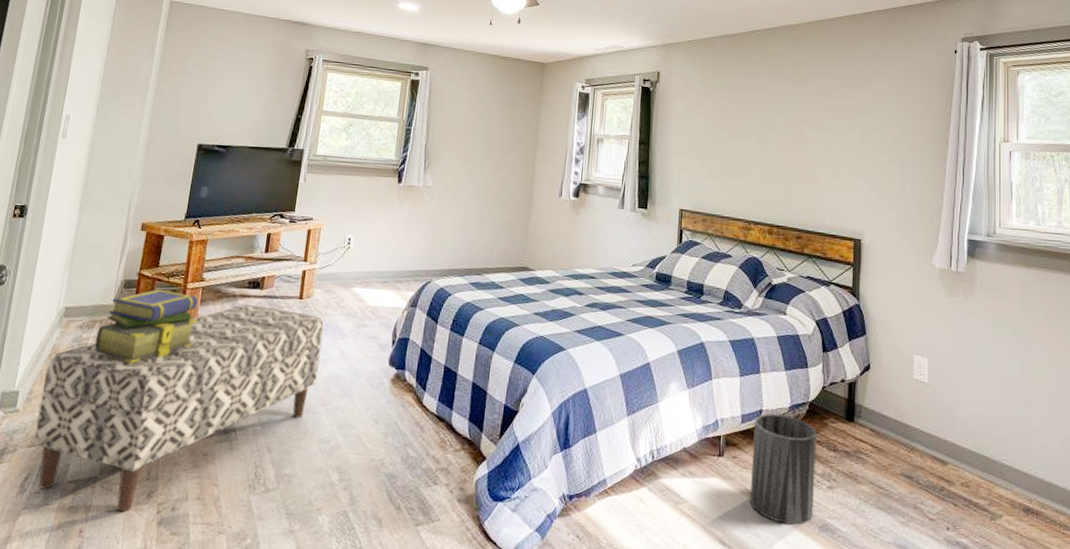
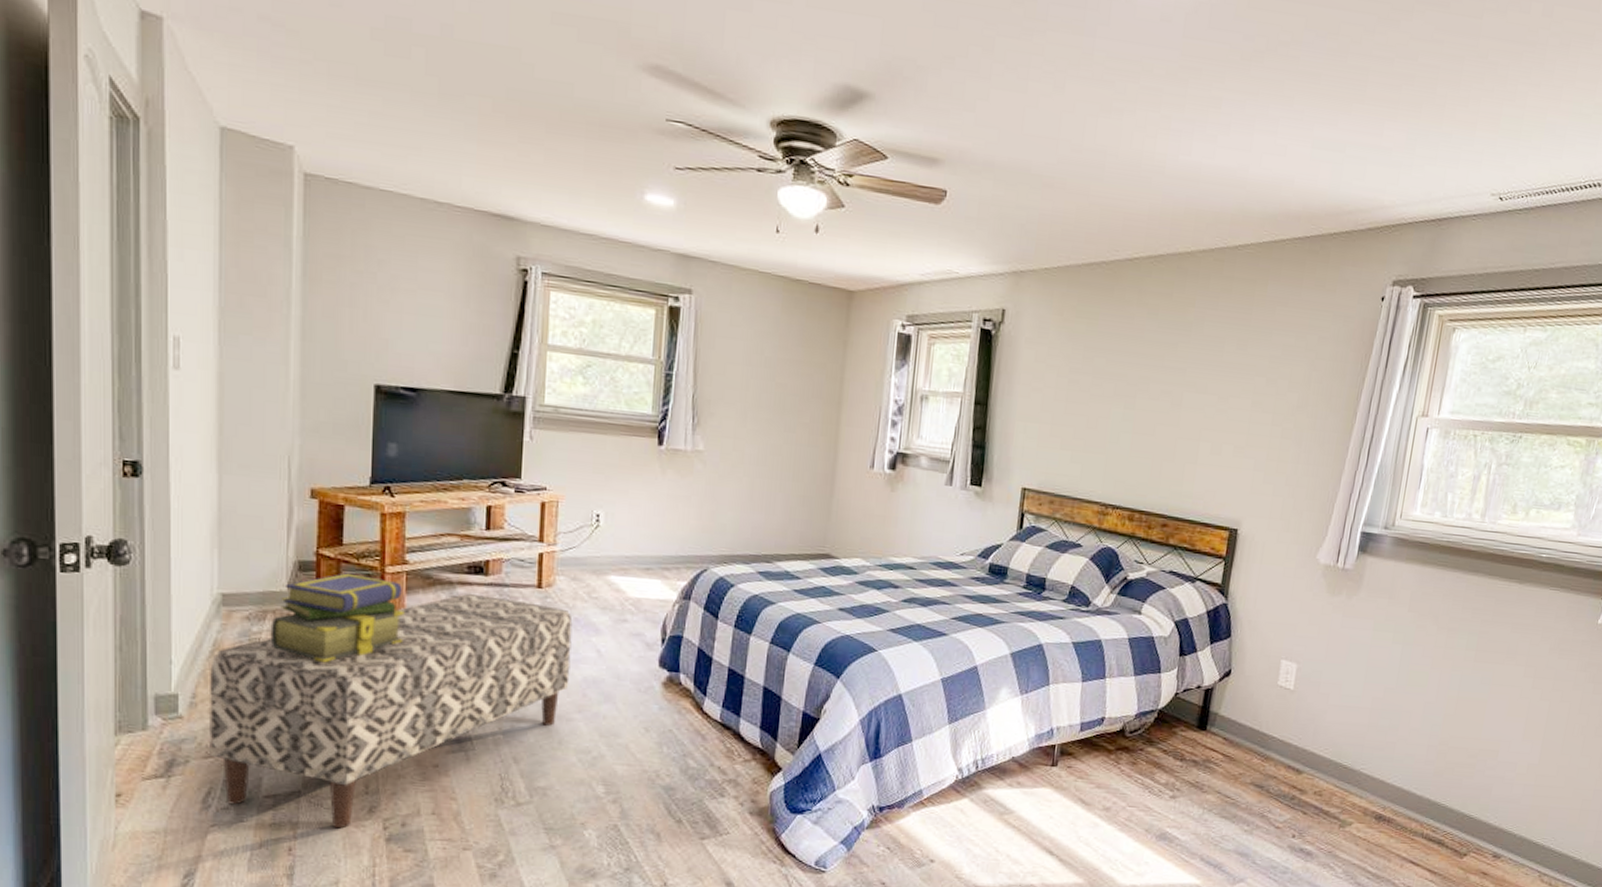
trash can: present [749,413,817,525] -> none [1082,721,1164,834]

